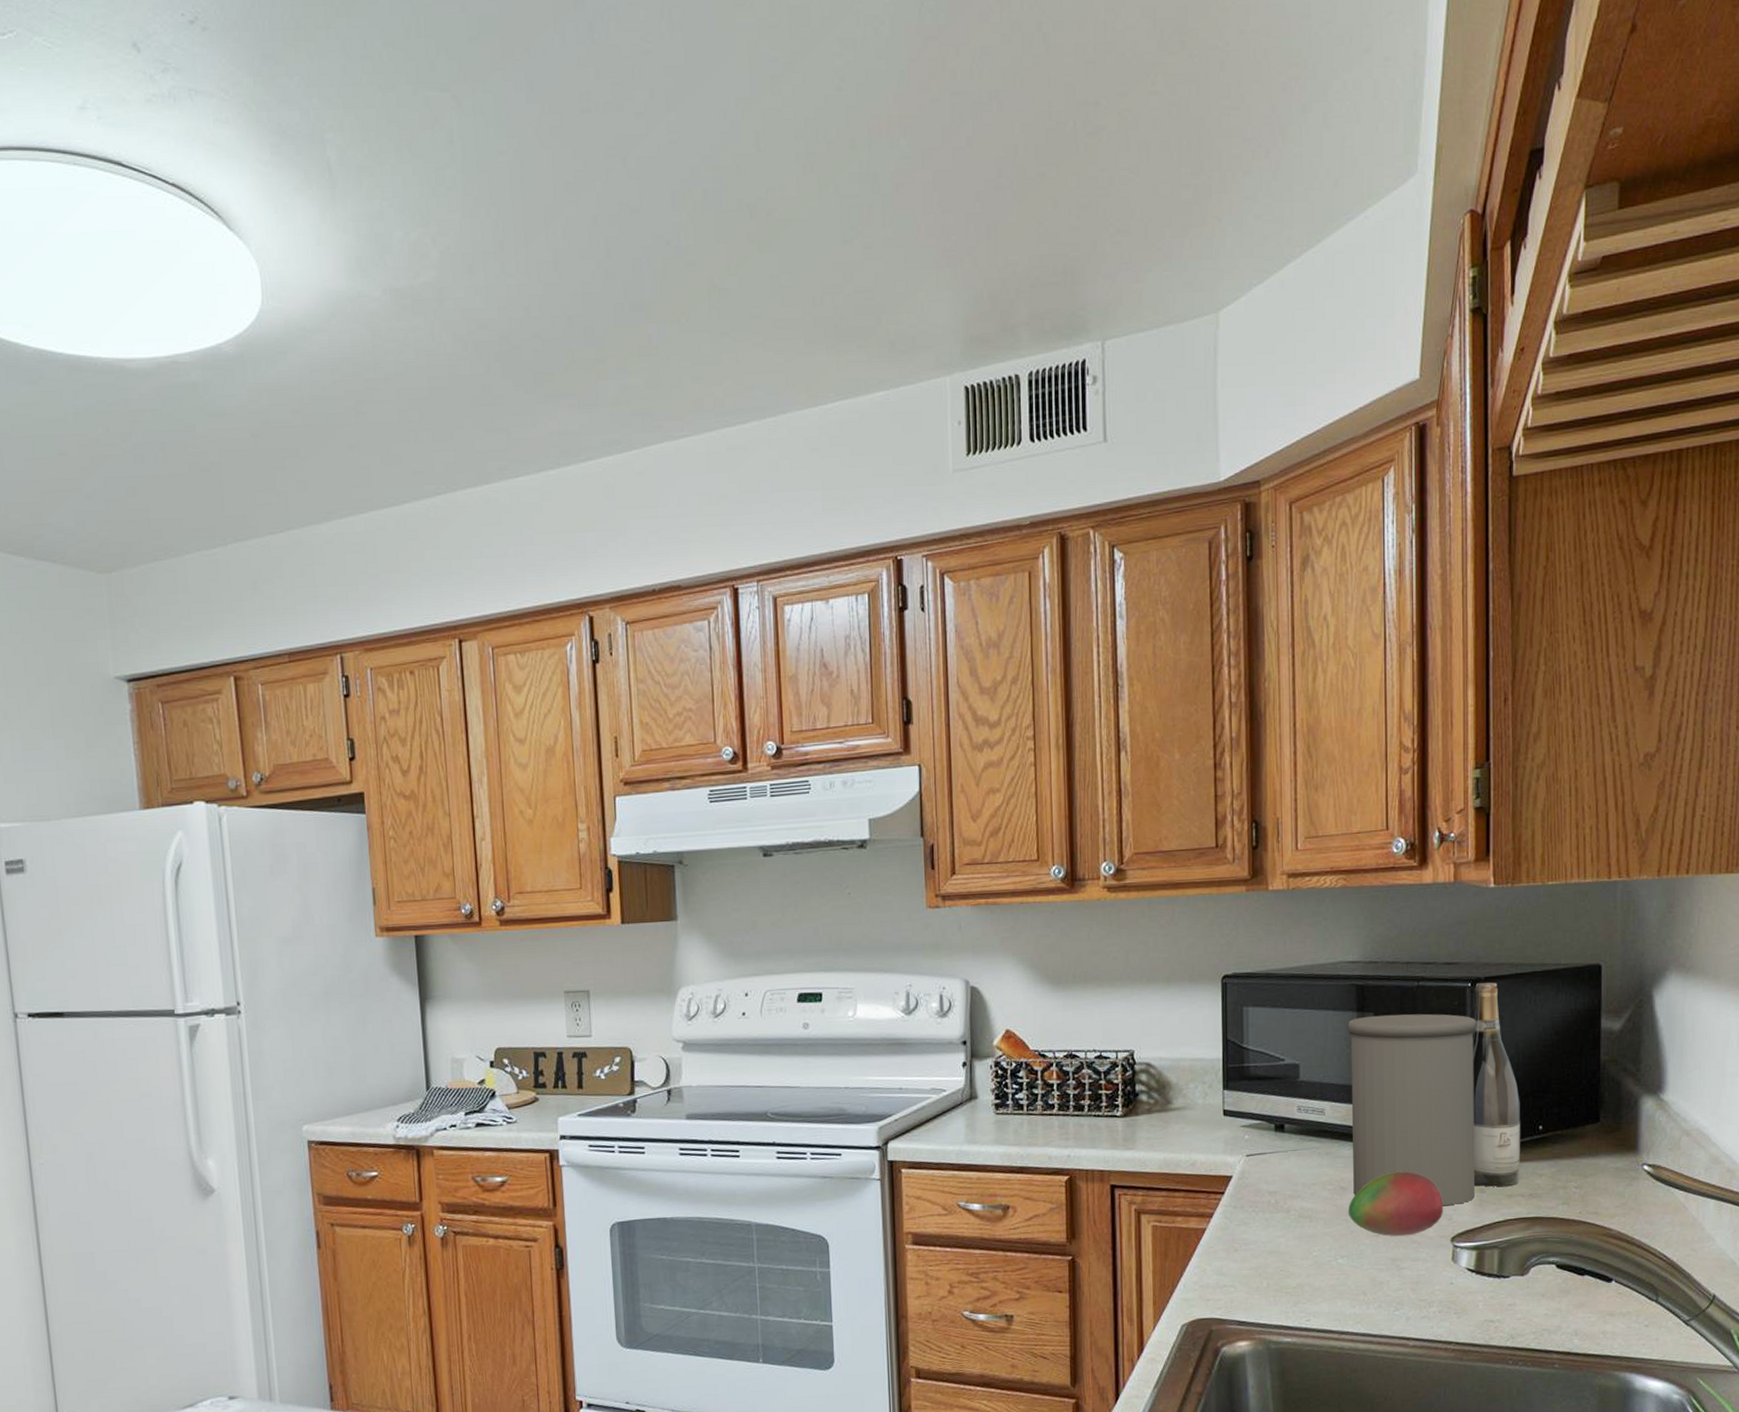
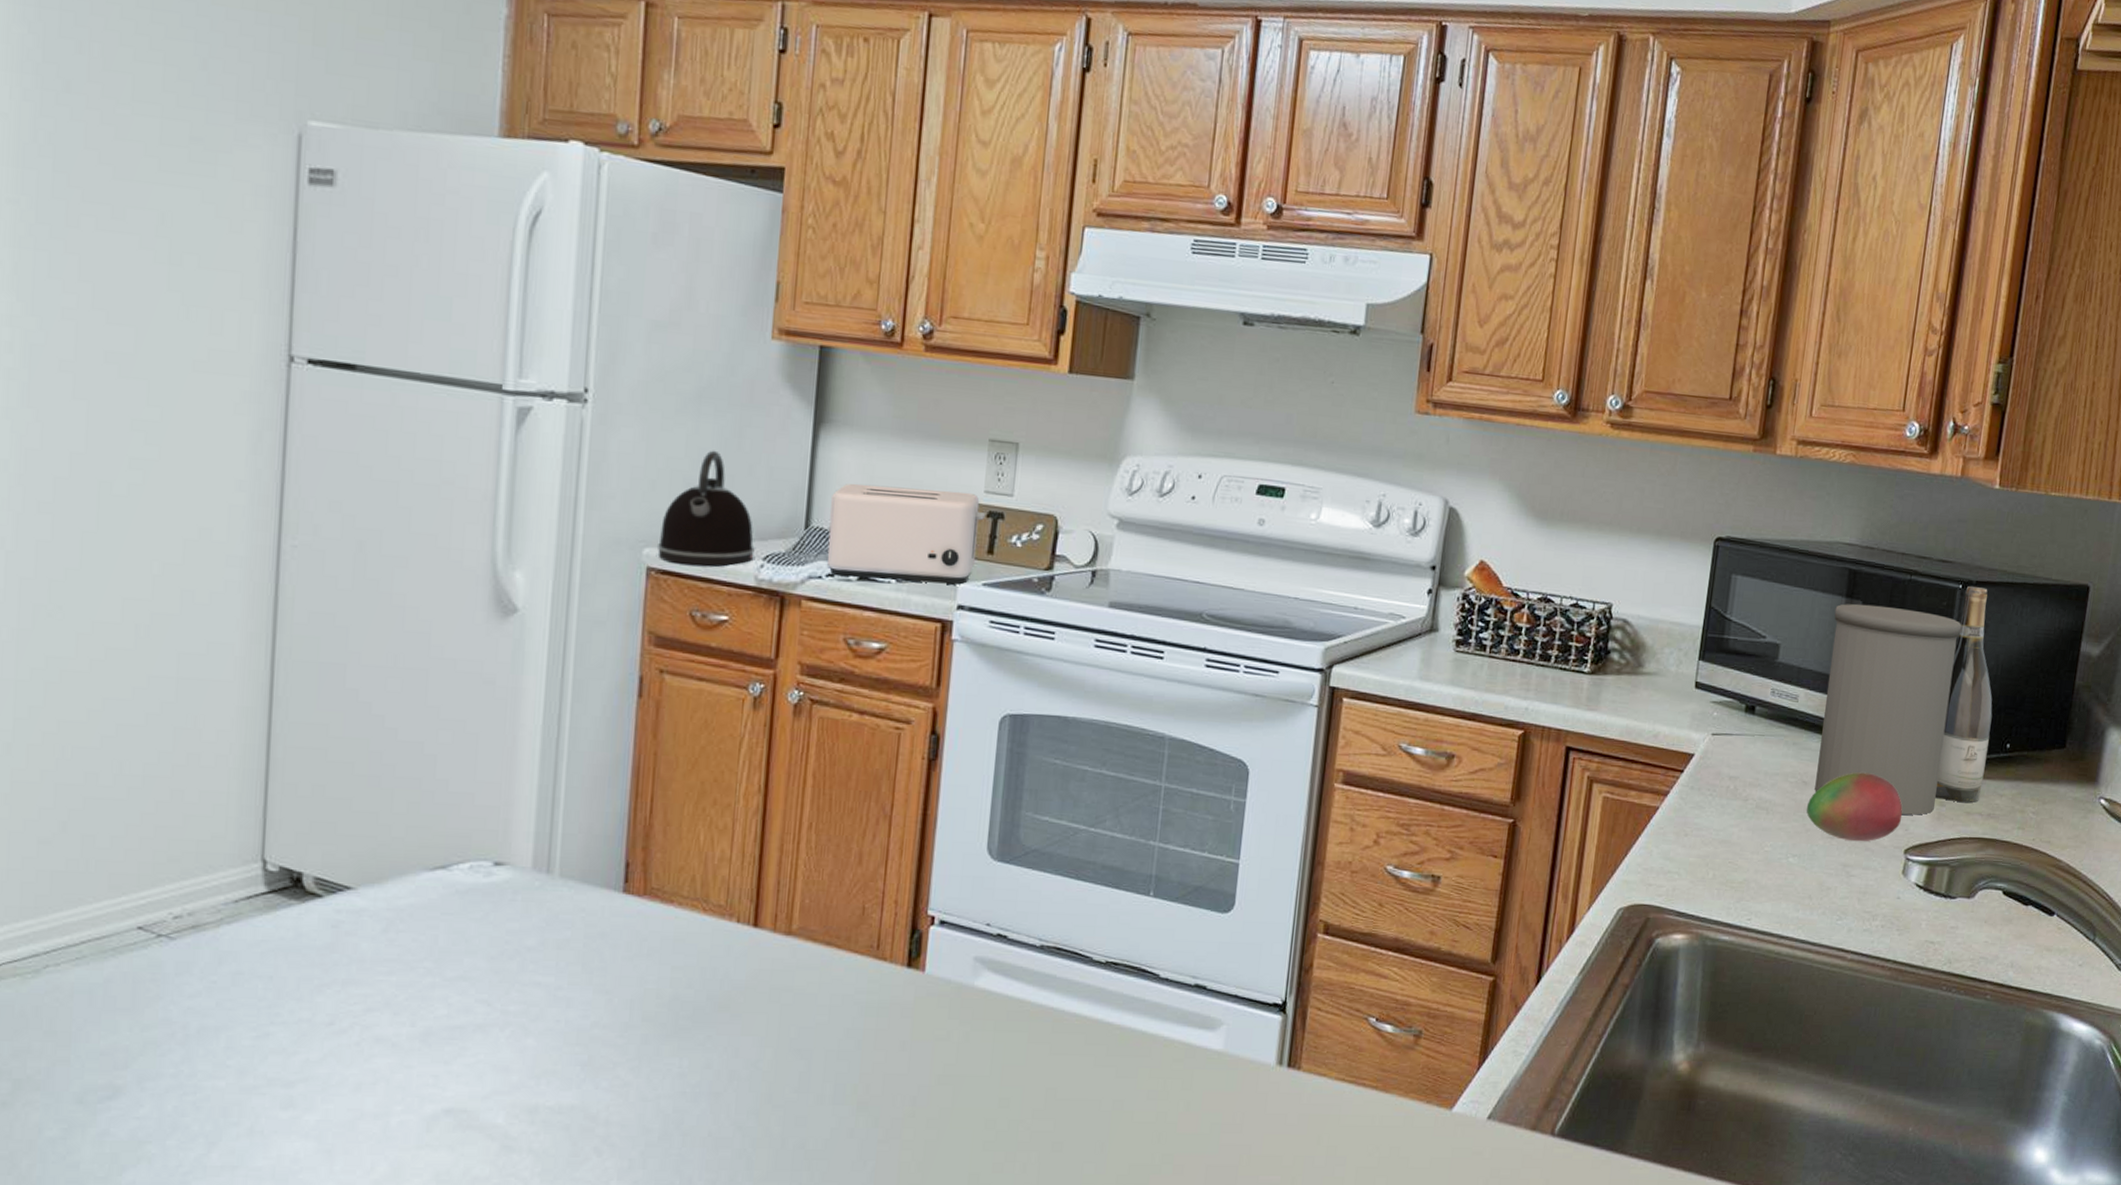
kettle: none [312,1036,390,1135] -> present [656,450,755,567]
toaster: none [444,1039,571,1126] -> present [827,483,985,585]

